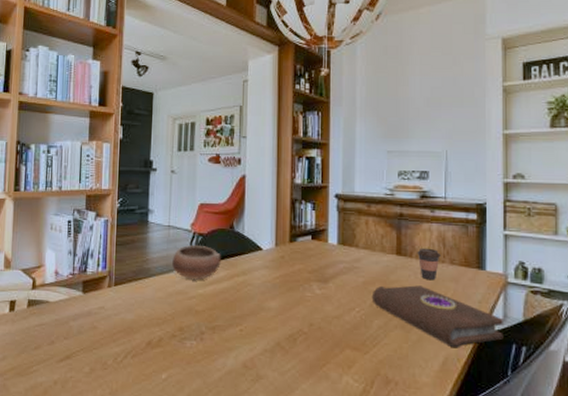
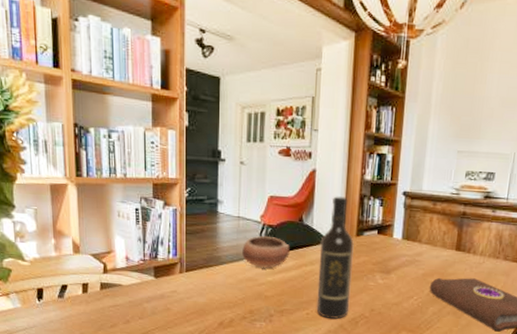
wine bottle: none [250,201,287,336] -> present [316,196,354,319]
coffee cup: present [417,247,440,281] -> none [475,244,496,274]

